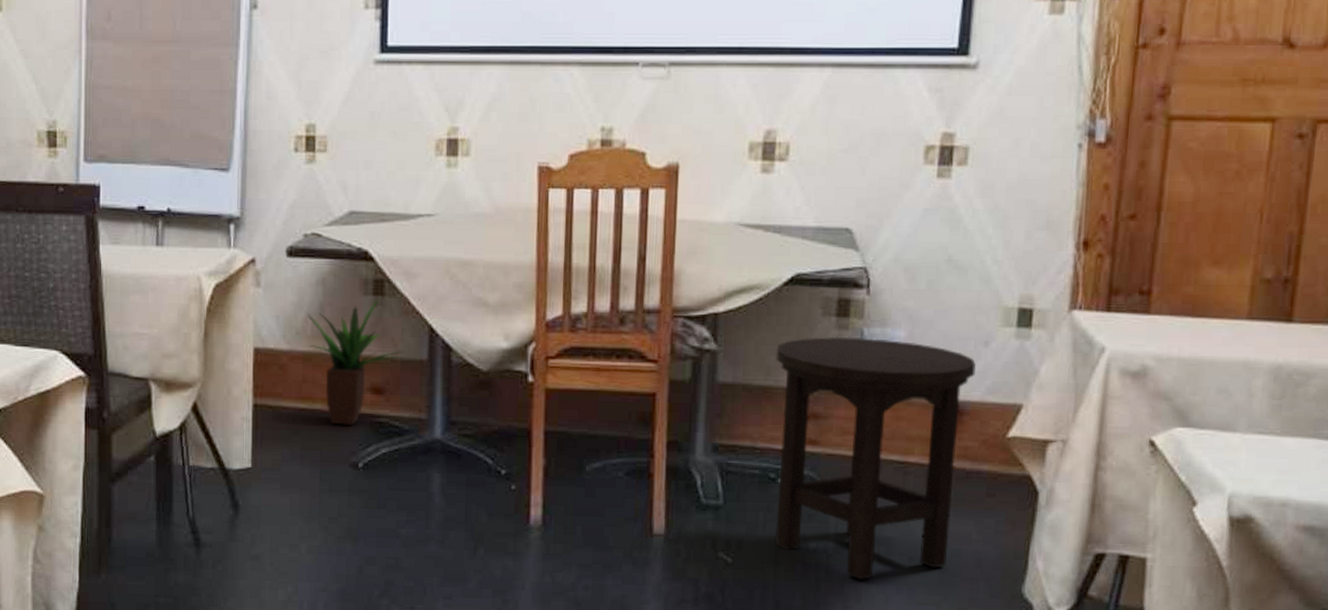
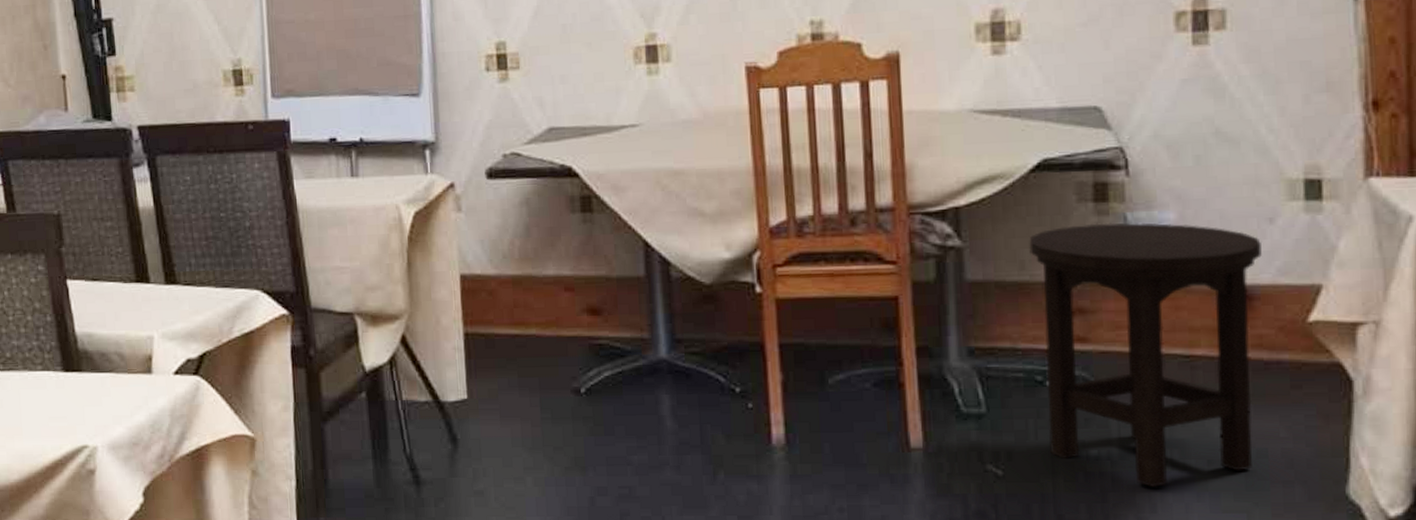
potted plant: present [307,297,405,425] -> none [513,214,620,350]

